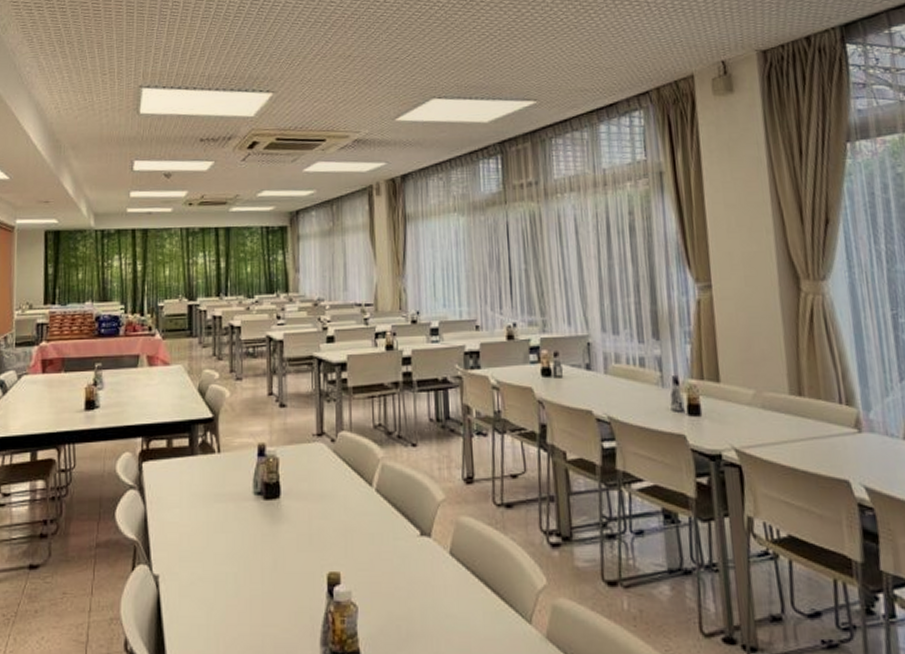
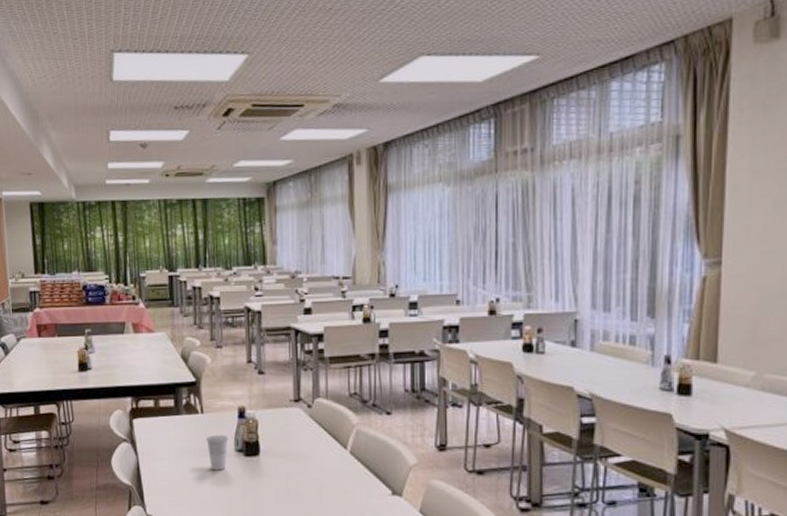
cup: none [223,475,247,518] -> present [206,434,229,471]

